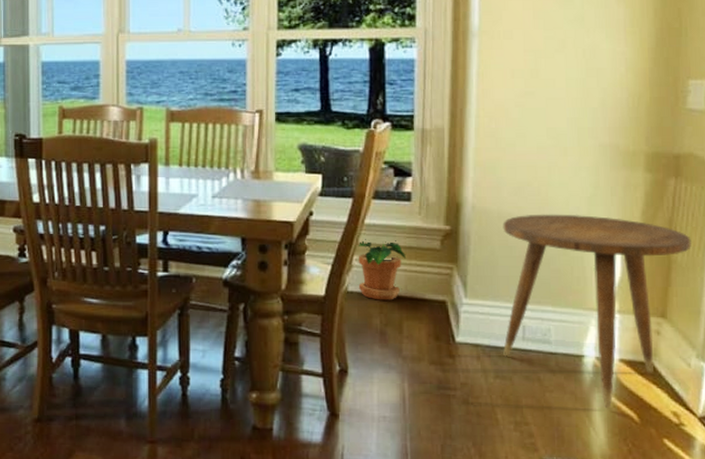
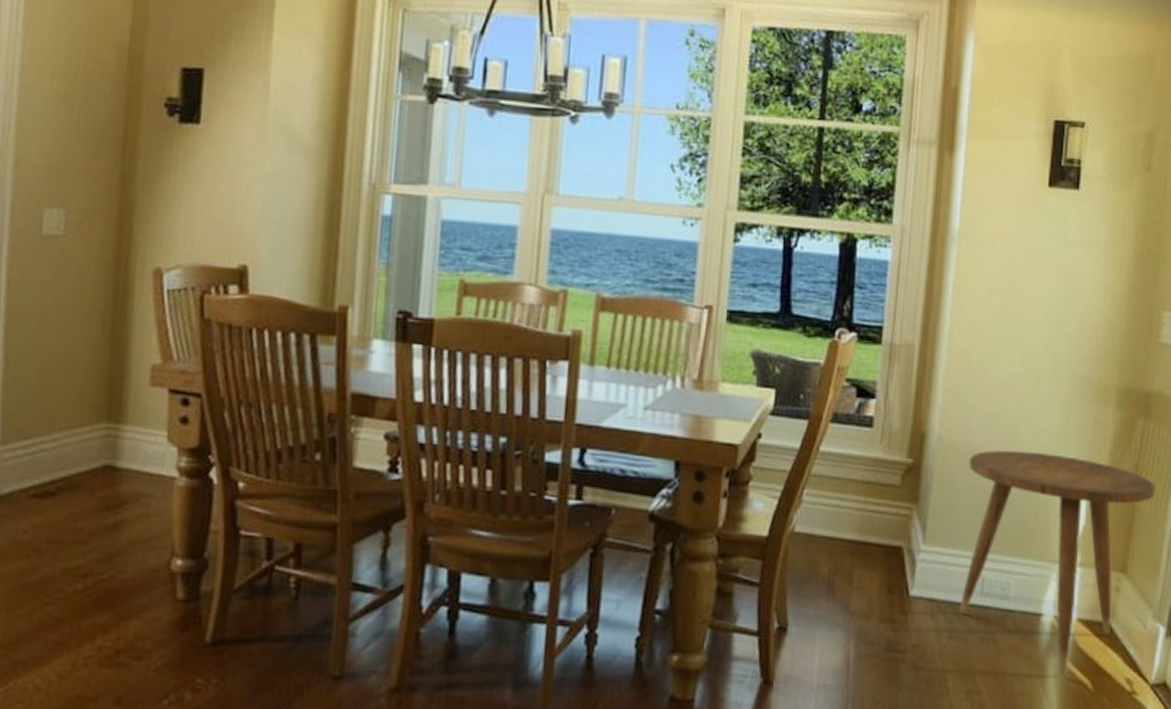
potted plant: present [358,239,405,300] -> none [807,470,862,545]

